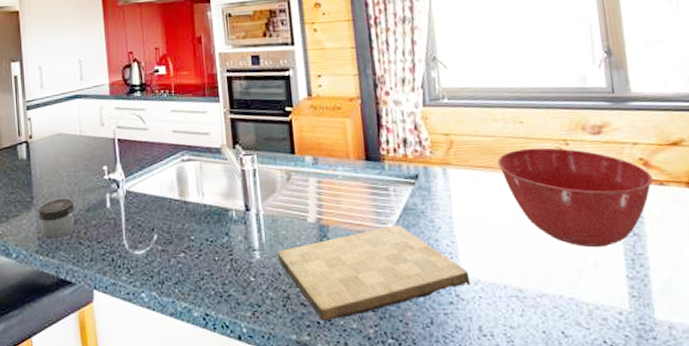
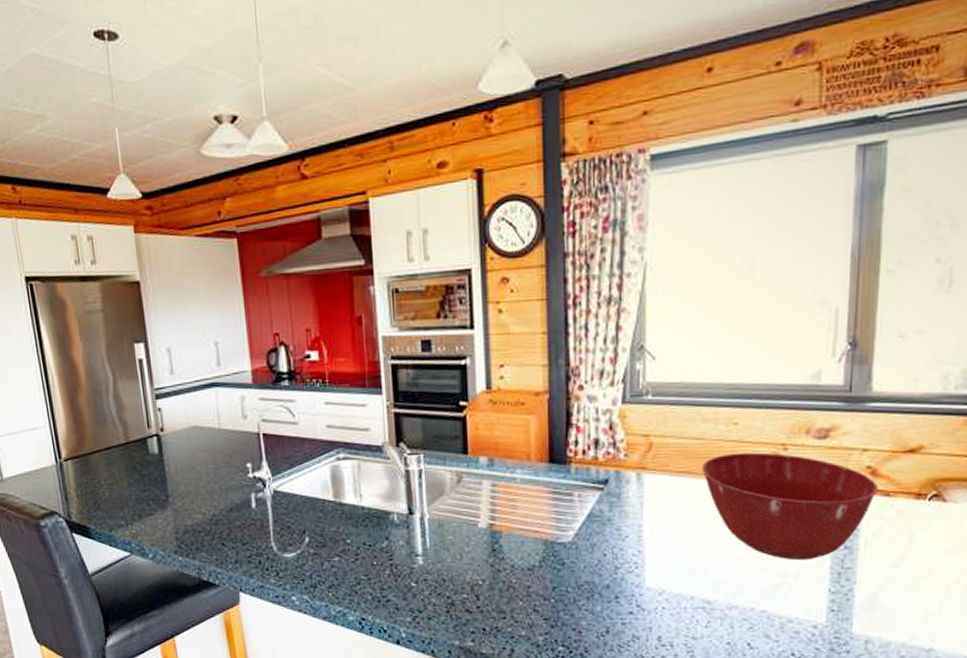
jar: present [38,199,75,239] -> none [174,498,216,540]
cutting board: present [277,225,470,322] -> none [442,532,654,628]

